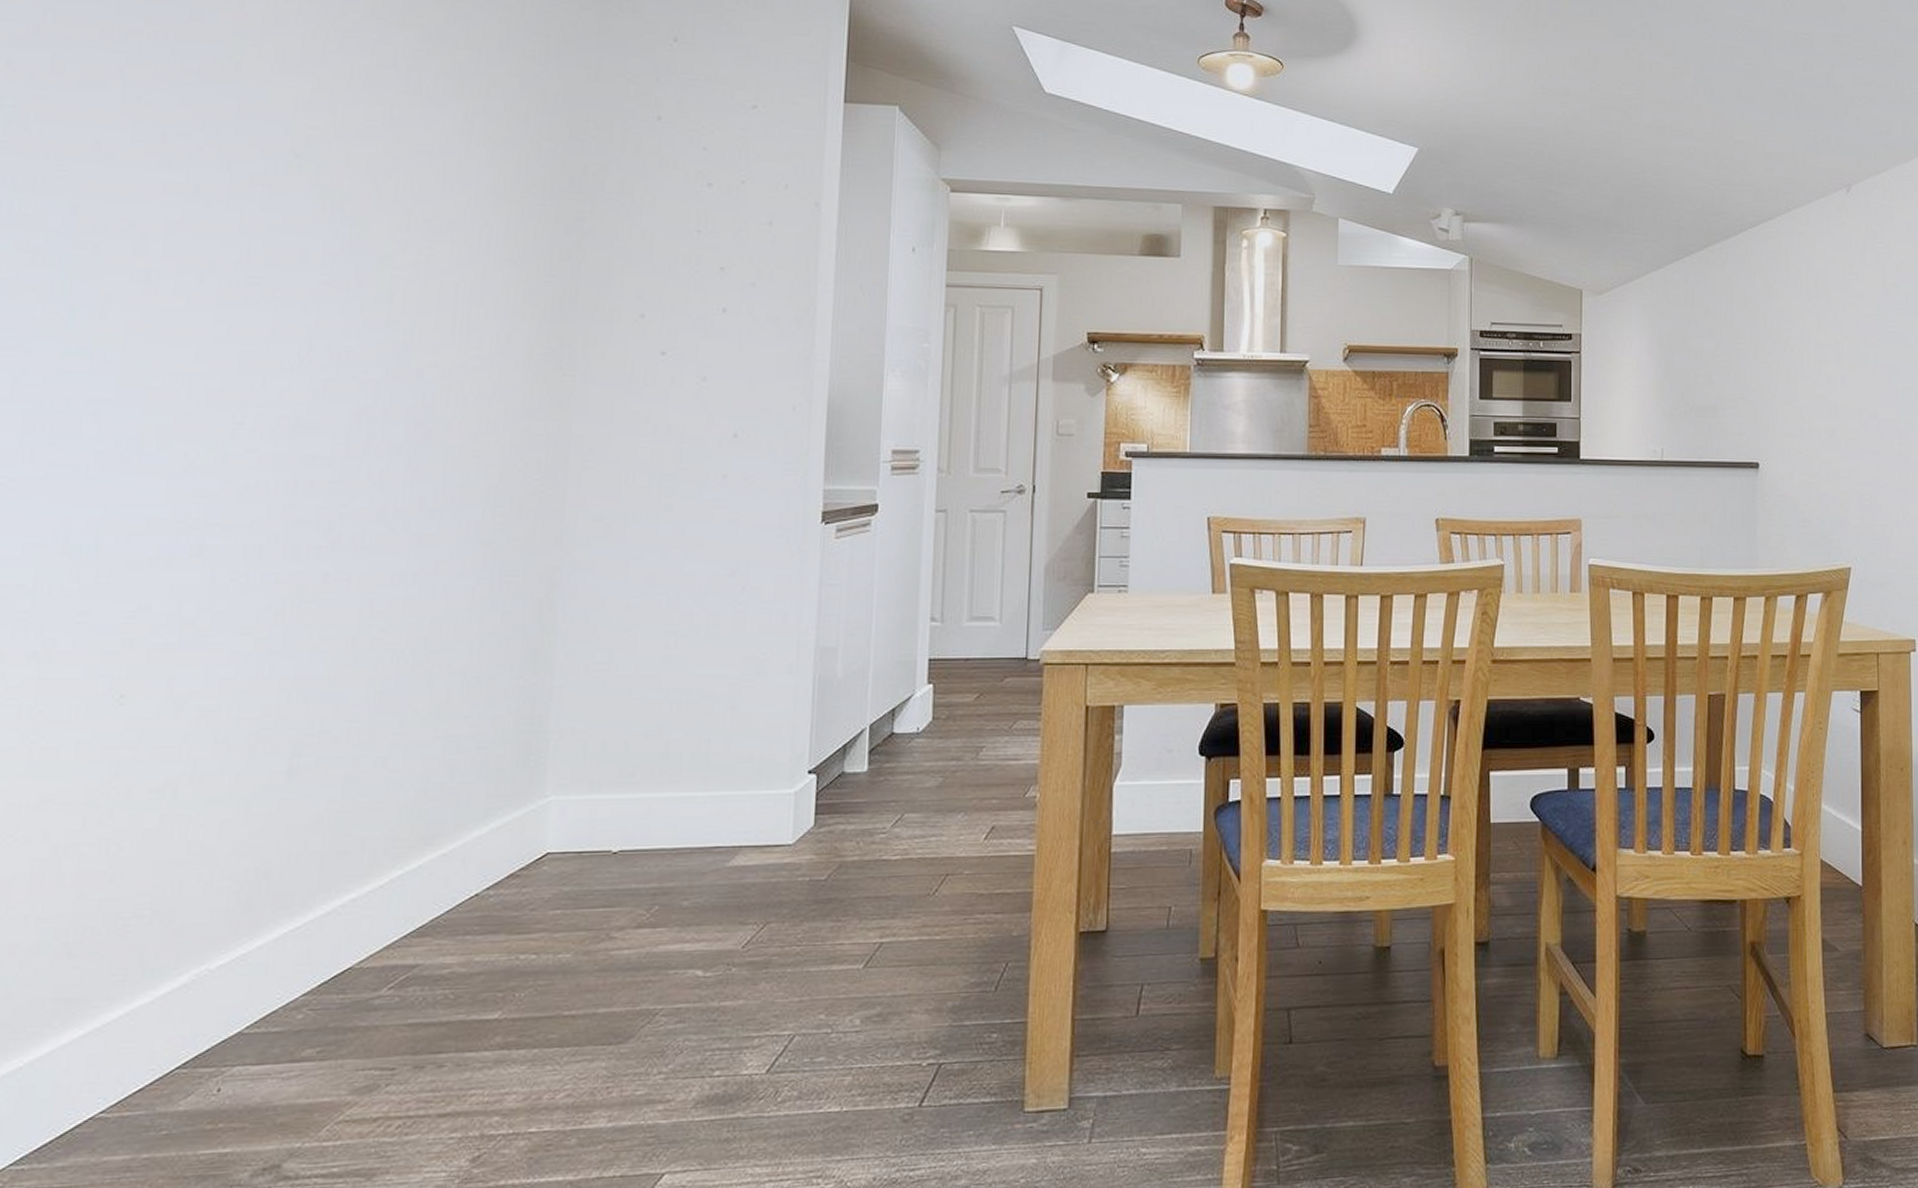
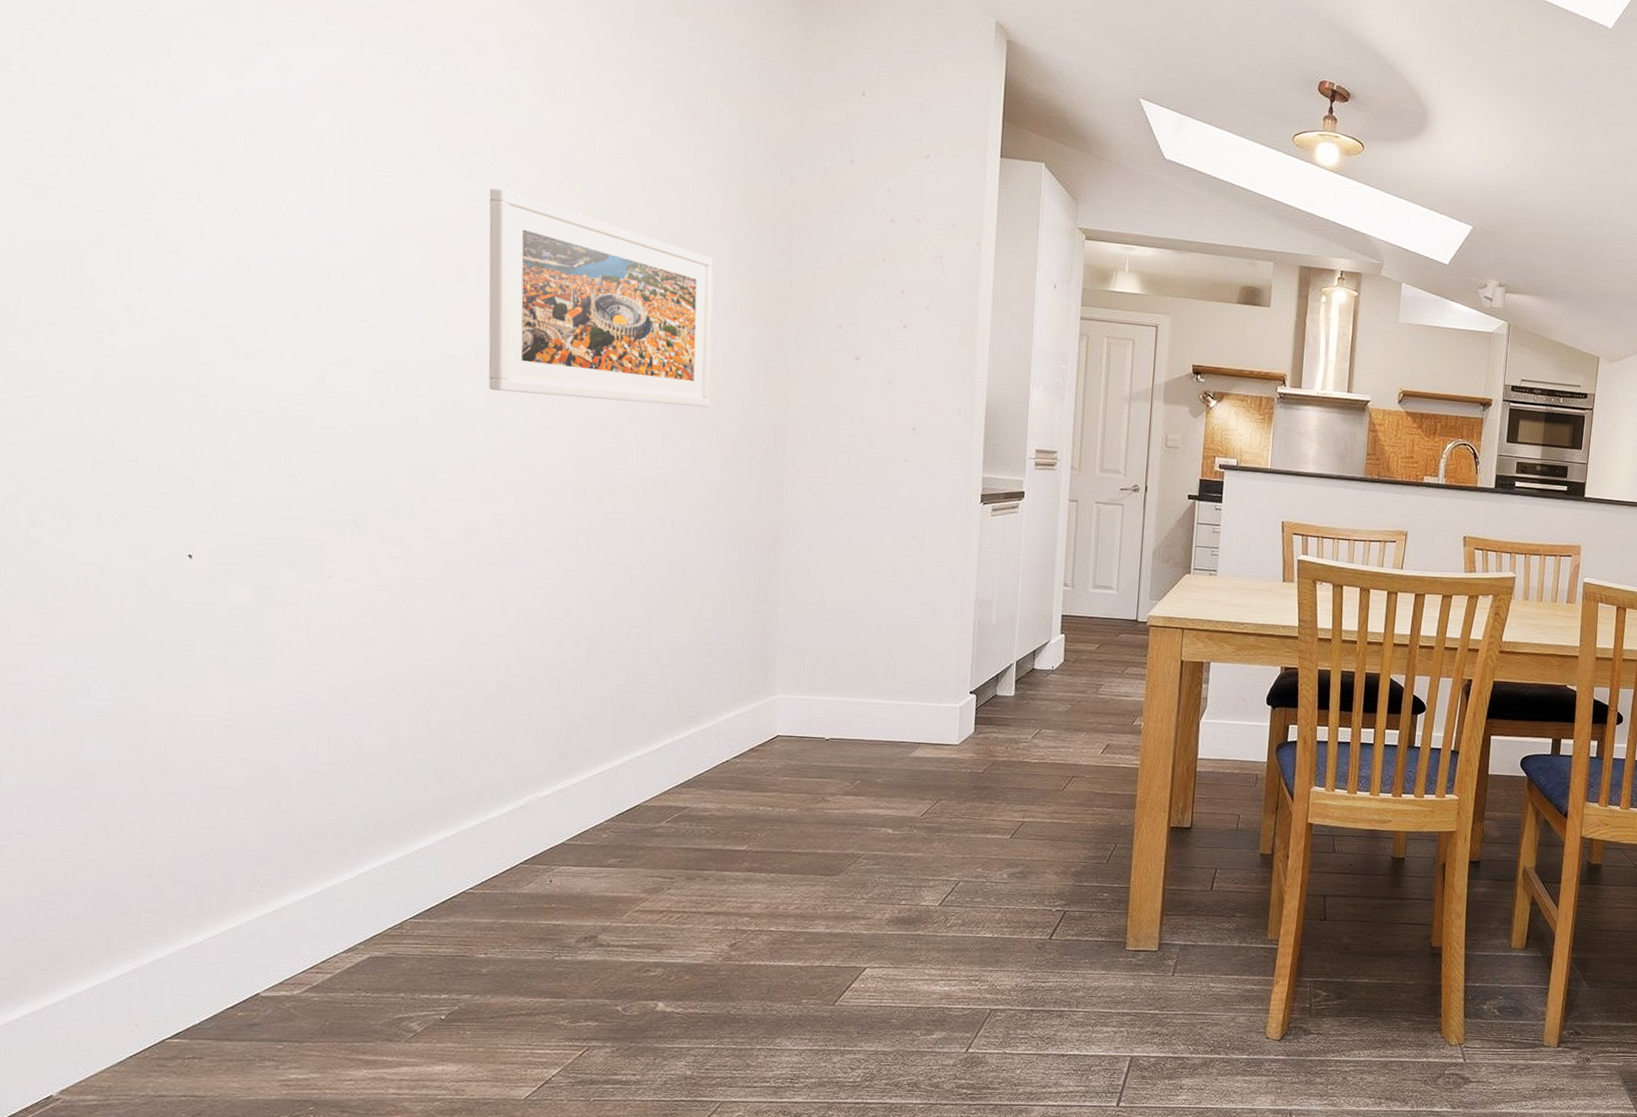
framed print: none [177,175,481,428] -> present [488,187,713,408]

